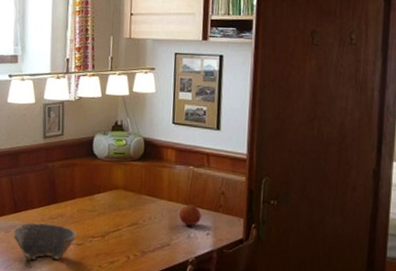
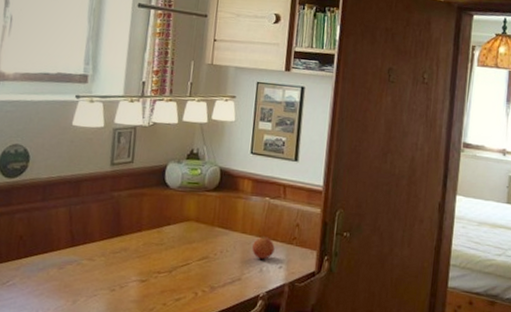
bowl: present [13,222,77,261] -> none [67,258,142,301]

